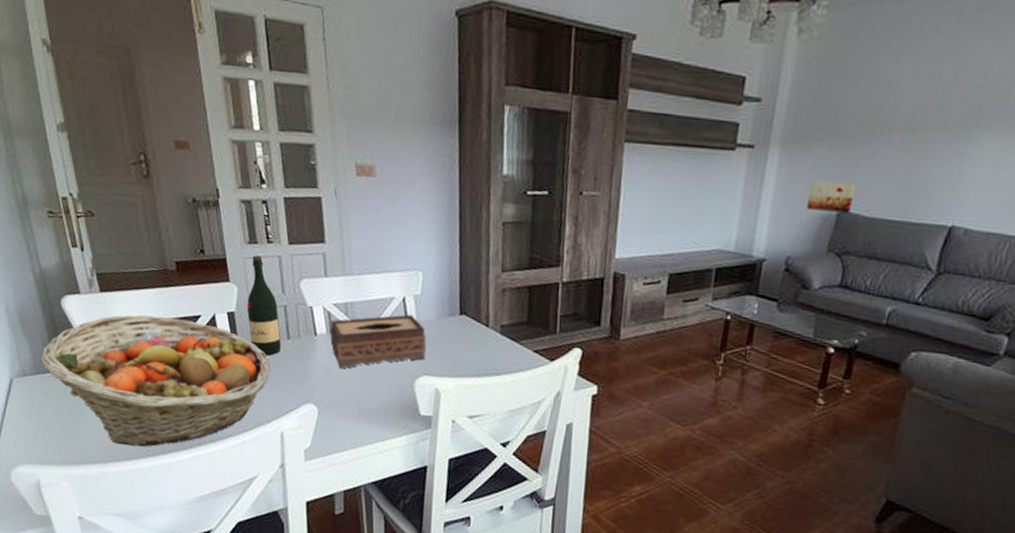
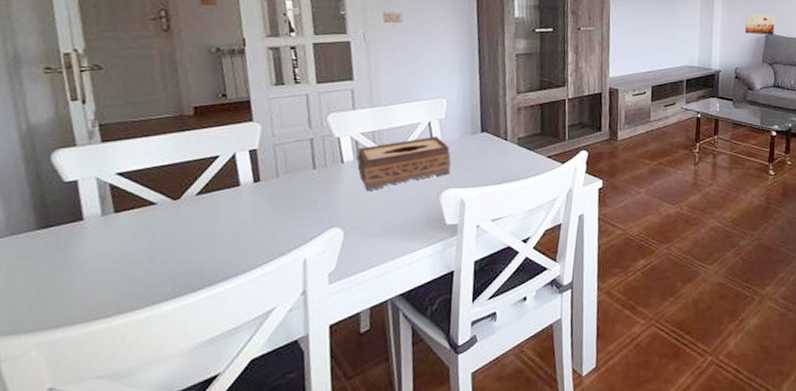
fruit basket: present [41,315,270,447] -> none [18,160,294,299]
wine bottle: present [246,255,281,356] -> none [270,95,306,187]

